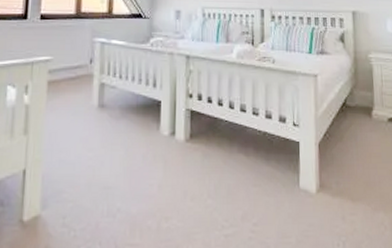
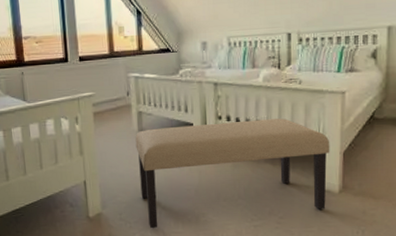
bench: none [93,100,306,239] -> present [135,118,330,229]

